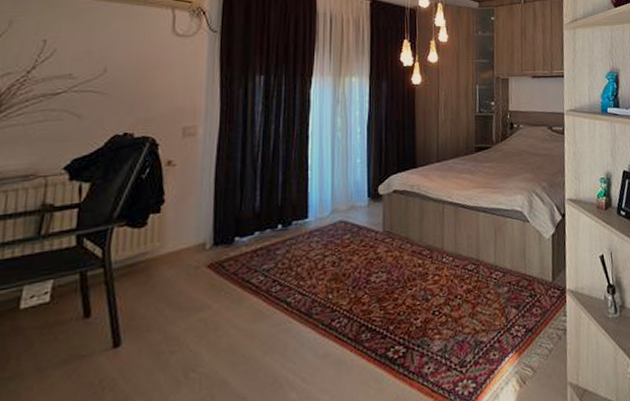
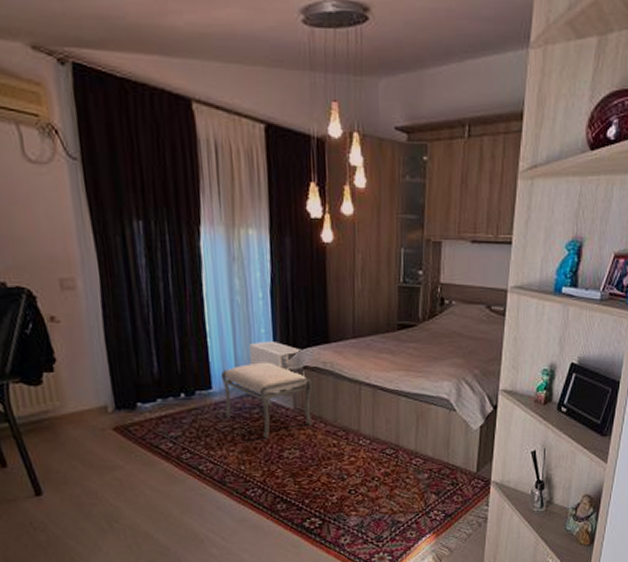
ottoman: none [318,189,401,264] -> present [221,362,313,438]
air purifier: none [346,170,394,218] -> present [249,342,305,393]

